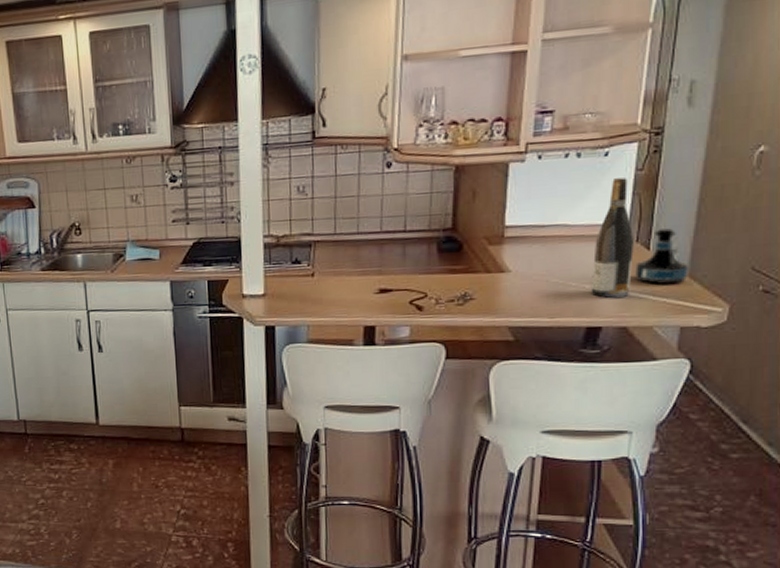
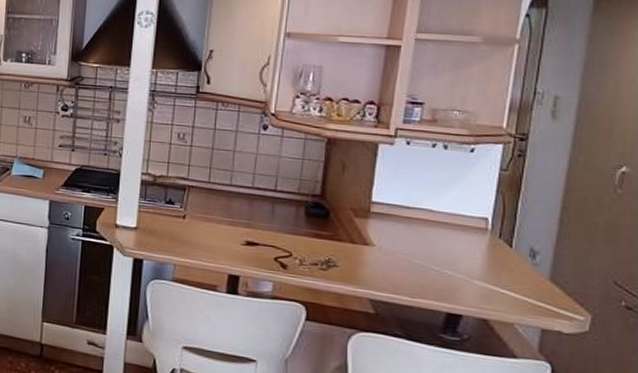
wine bottle: present [590,178,635,298] -> none [452,174,498,290]
tequila bottle: present [635,228,688,285] -> none [497,229,550,286]

